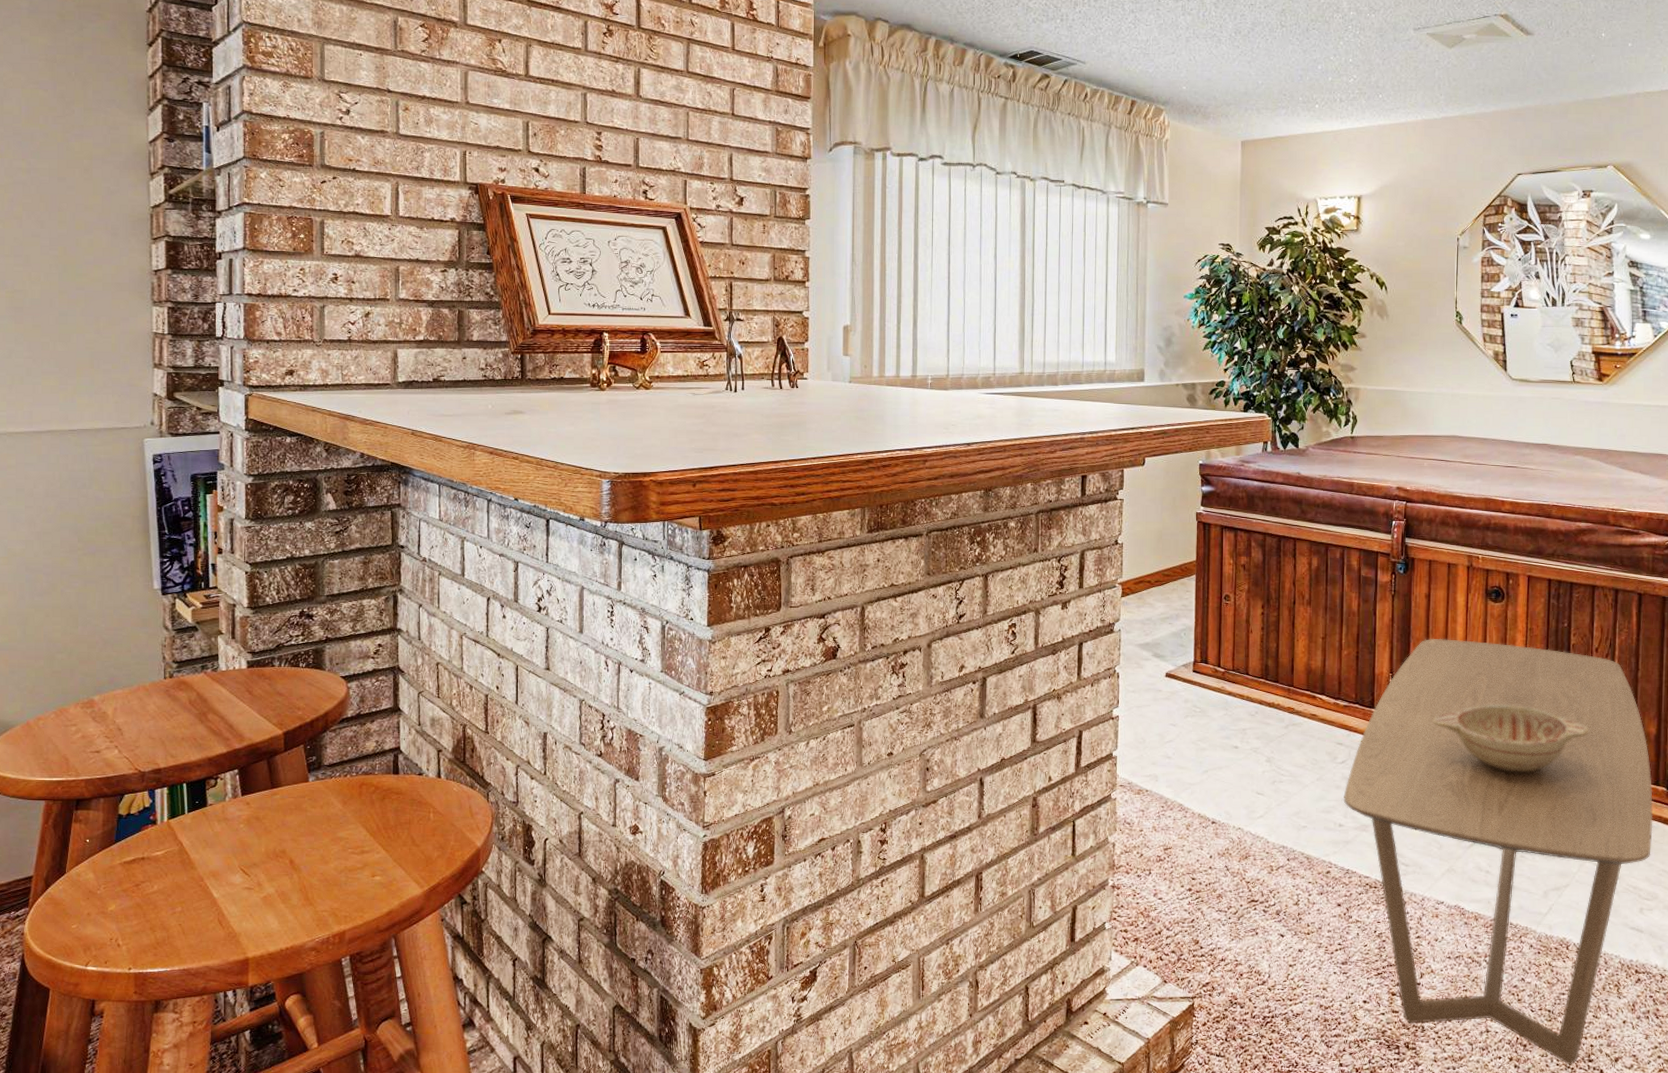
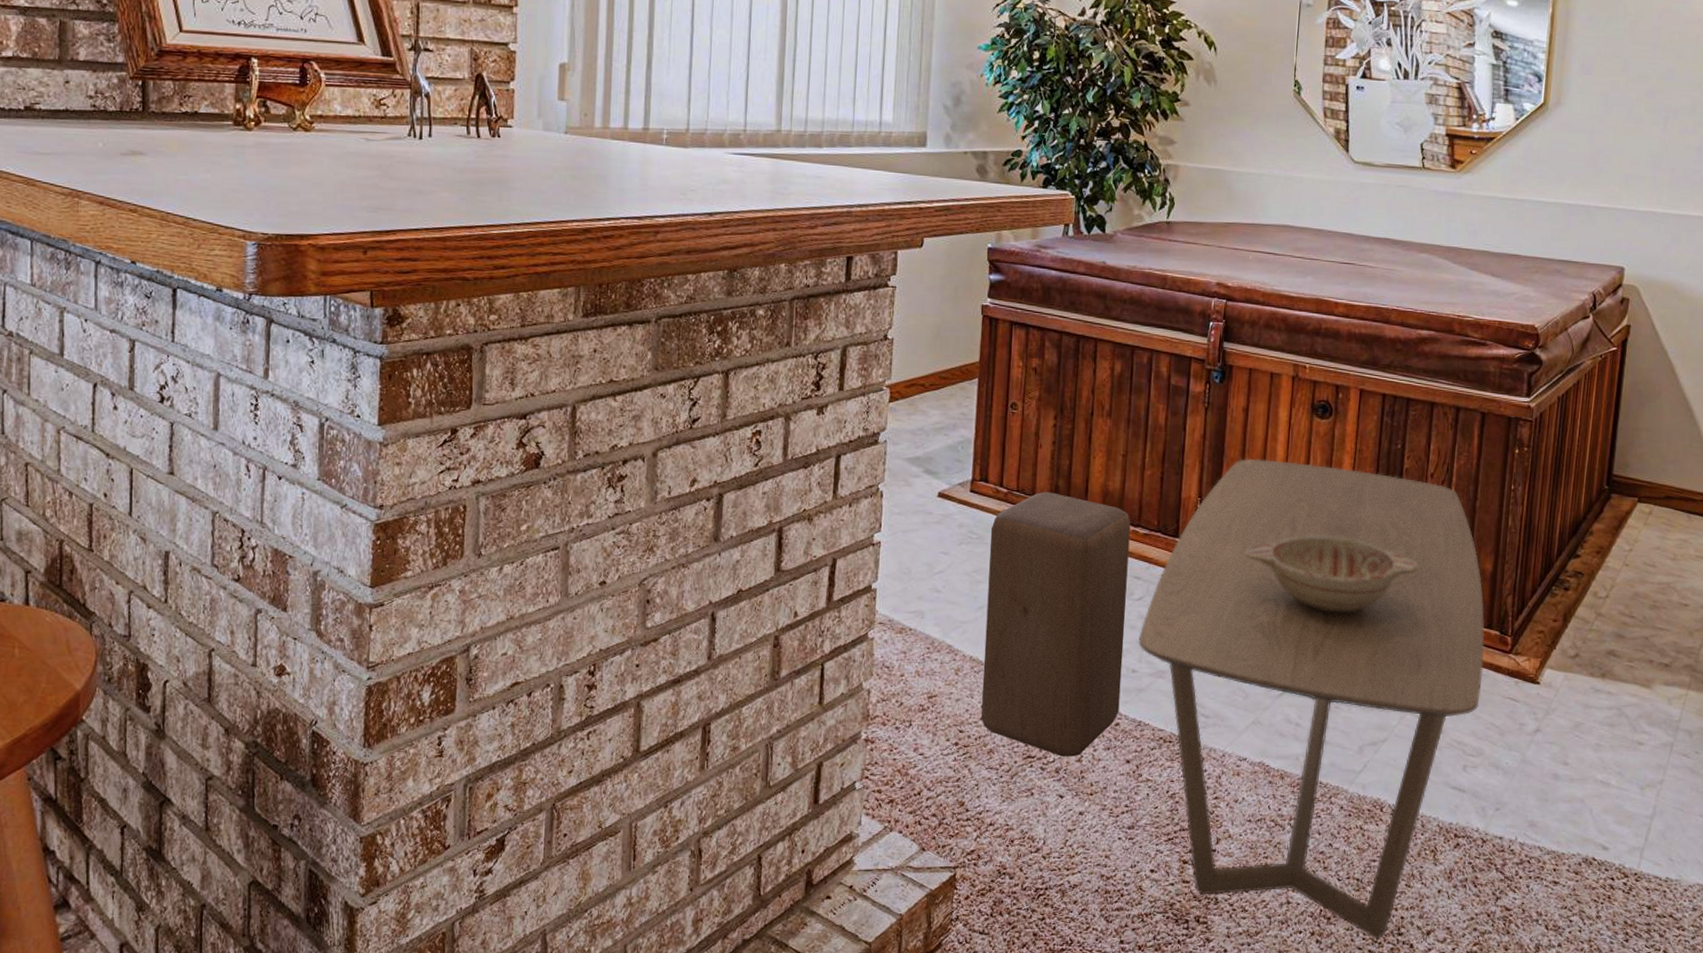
stool: none [1210,670,1332,901] -> present [981,491,1131,757]

